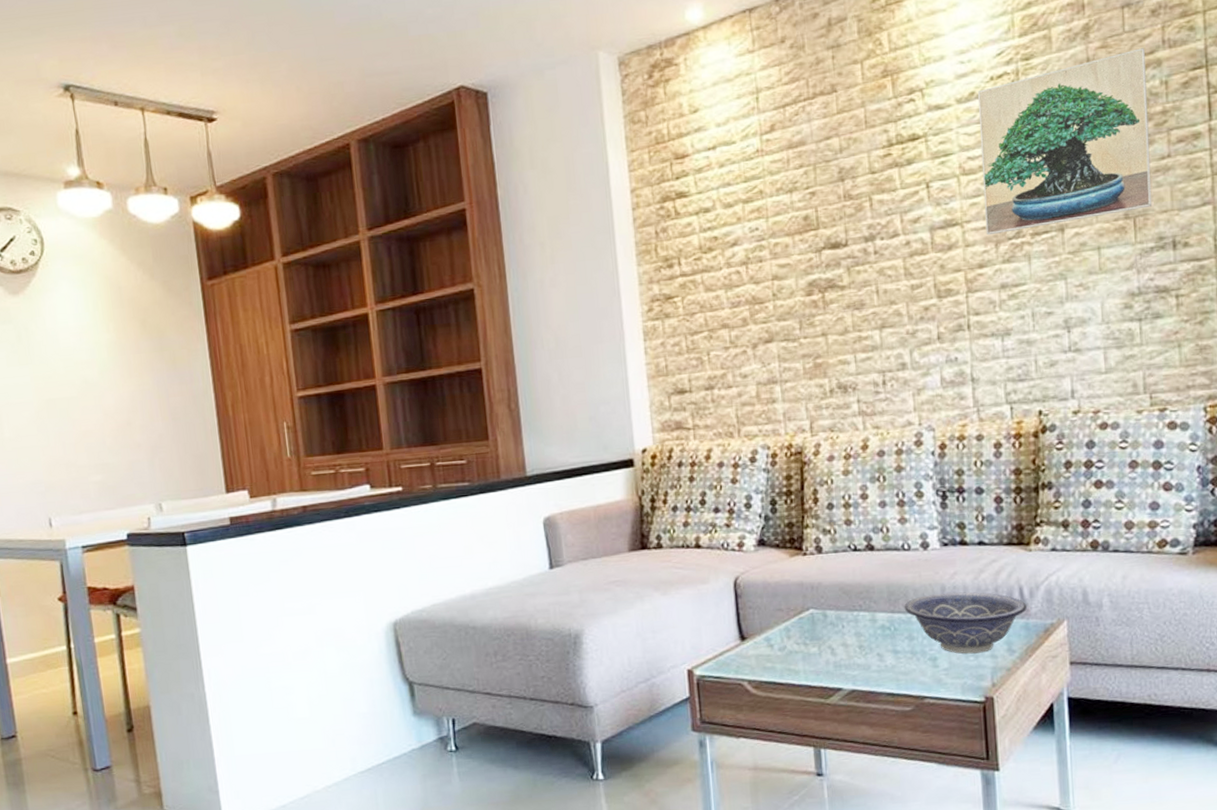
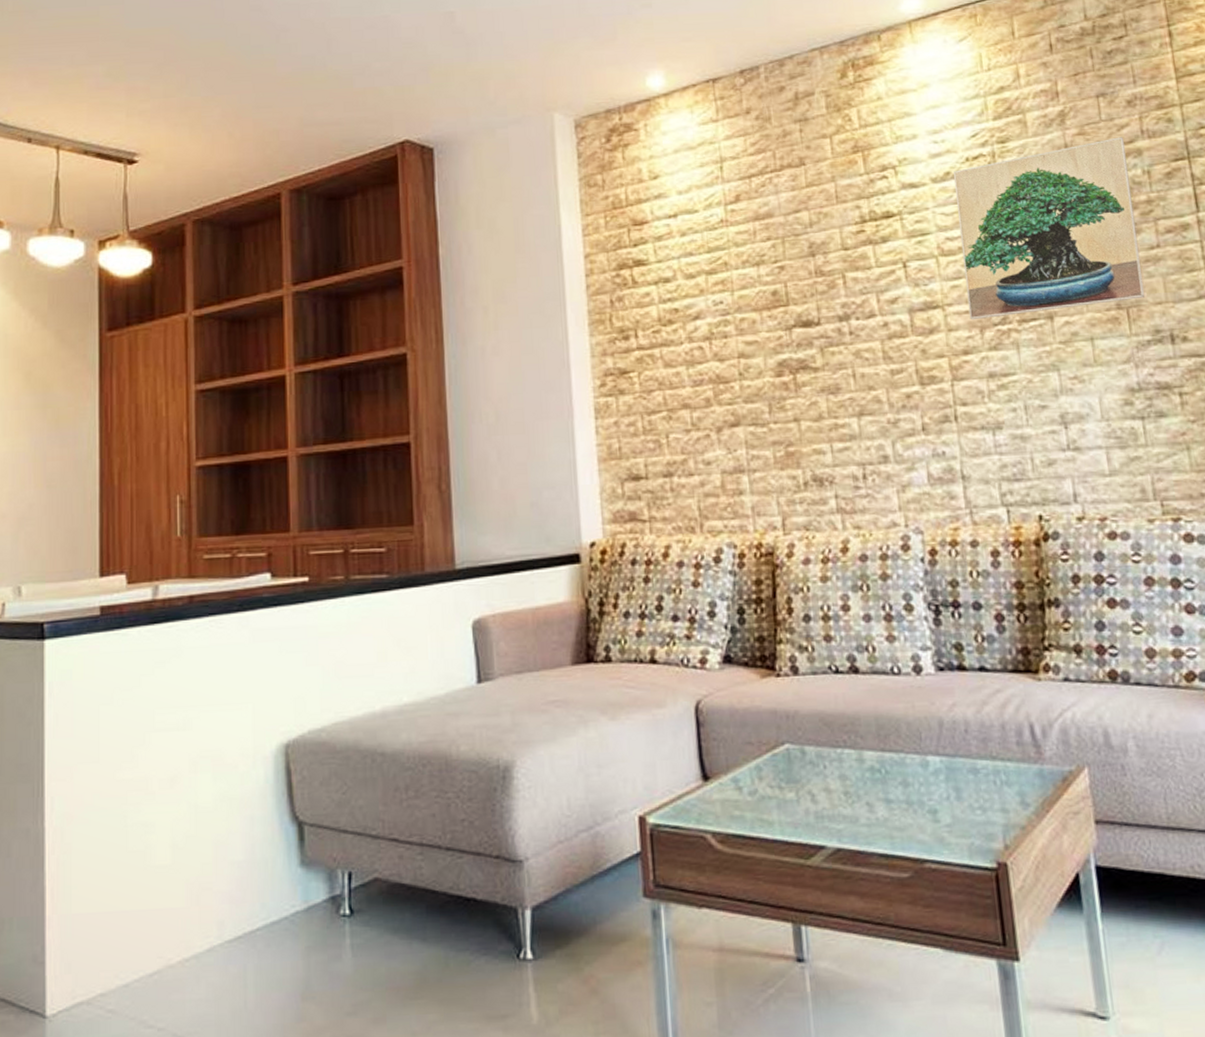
decorative bowl: present [904,592,1027,654] -> none [896,728,1040,807]

